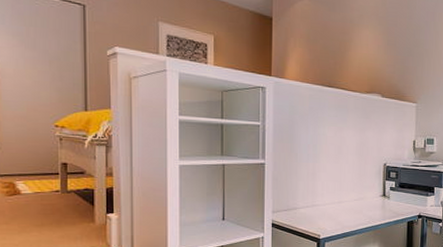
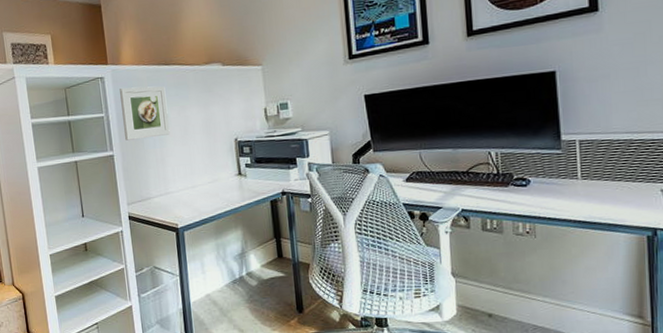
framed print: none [279,100,326,152] -> present [120,86,170,141]

